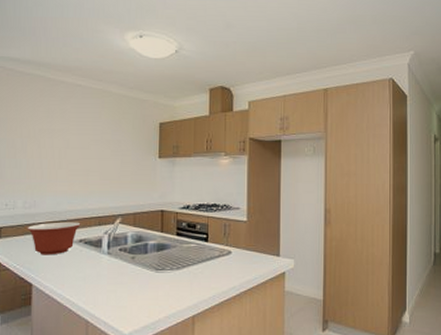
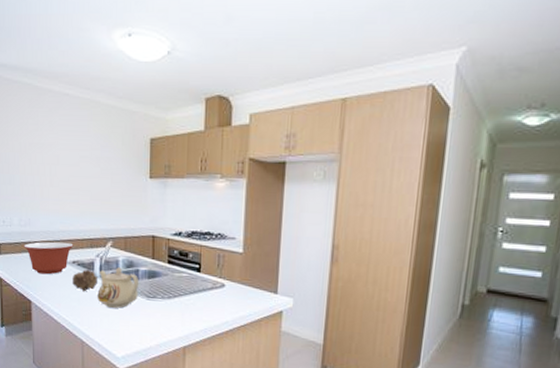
flower: none [78,246,106,270] -> present [73,269,99,292]
teapot: none [104,243,148,283] -> present [97,267,139,308]

